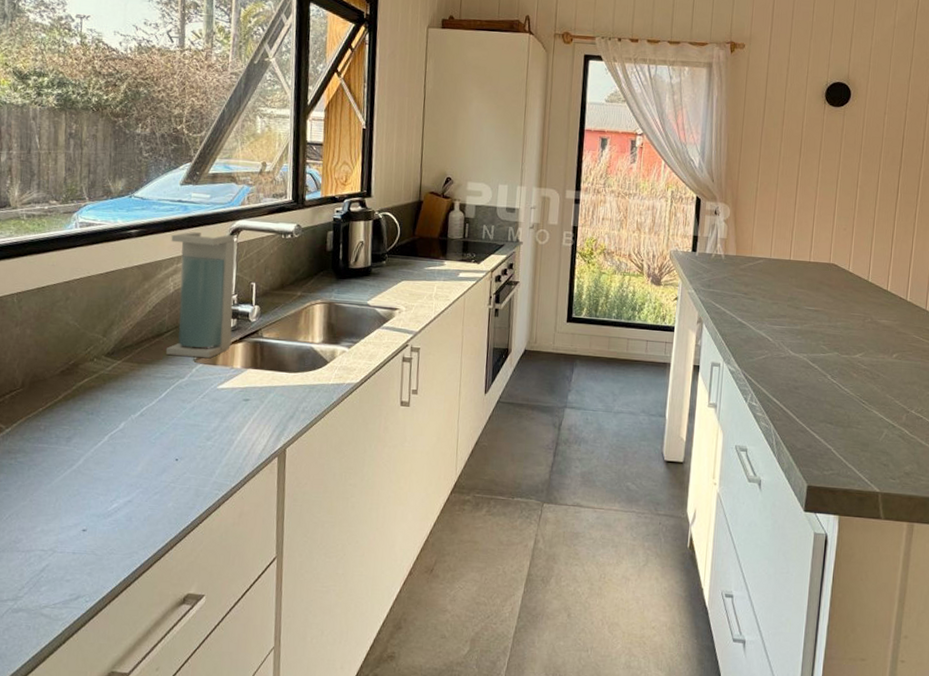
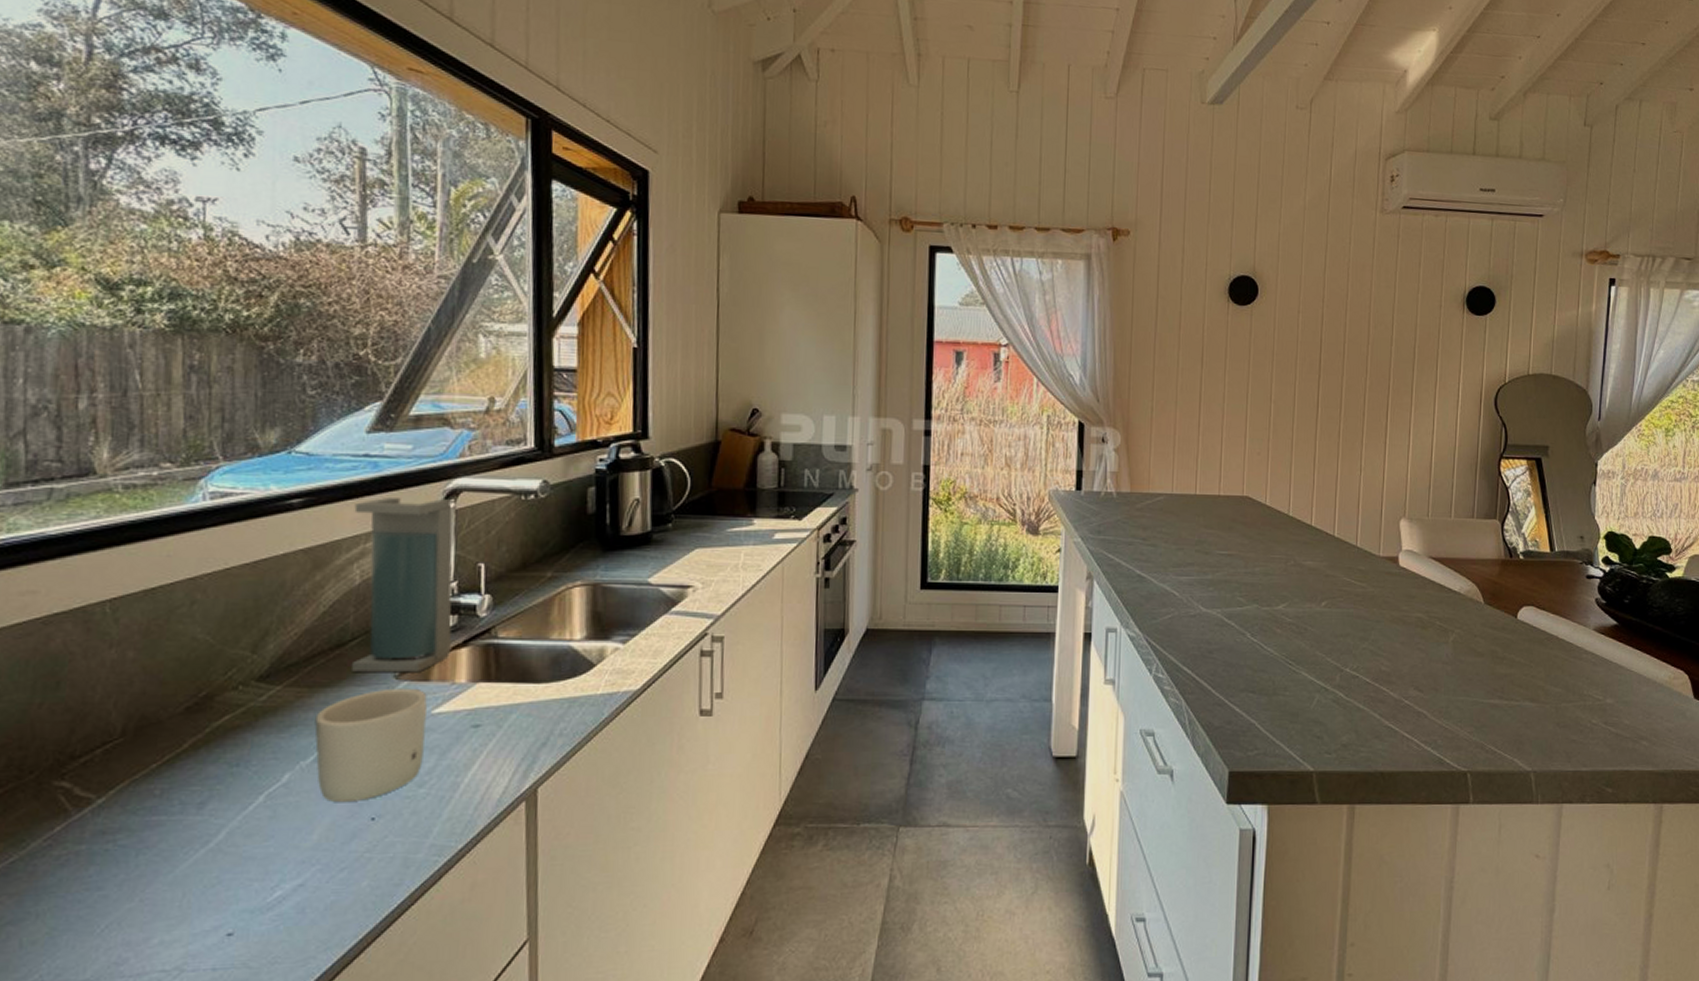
mug: none [141,368,215,447] -> present [314,688,427,803]

